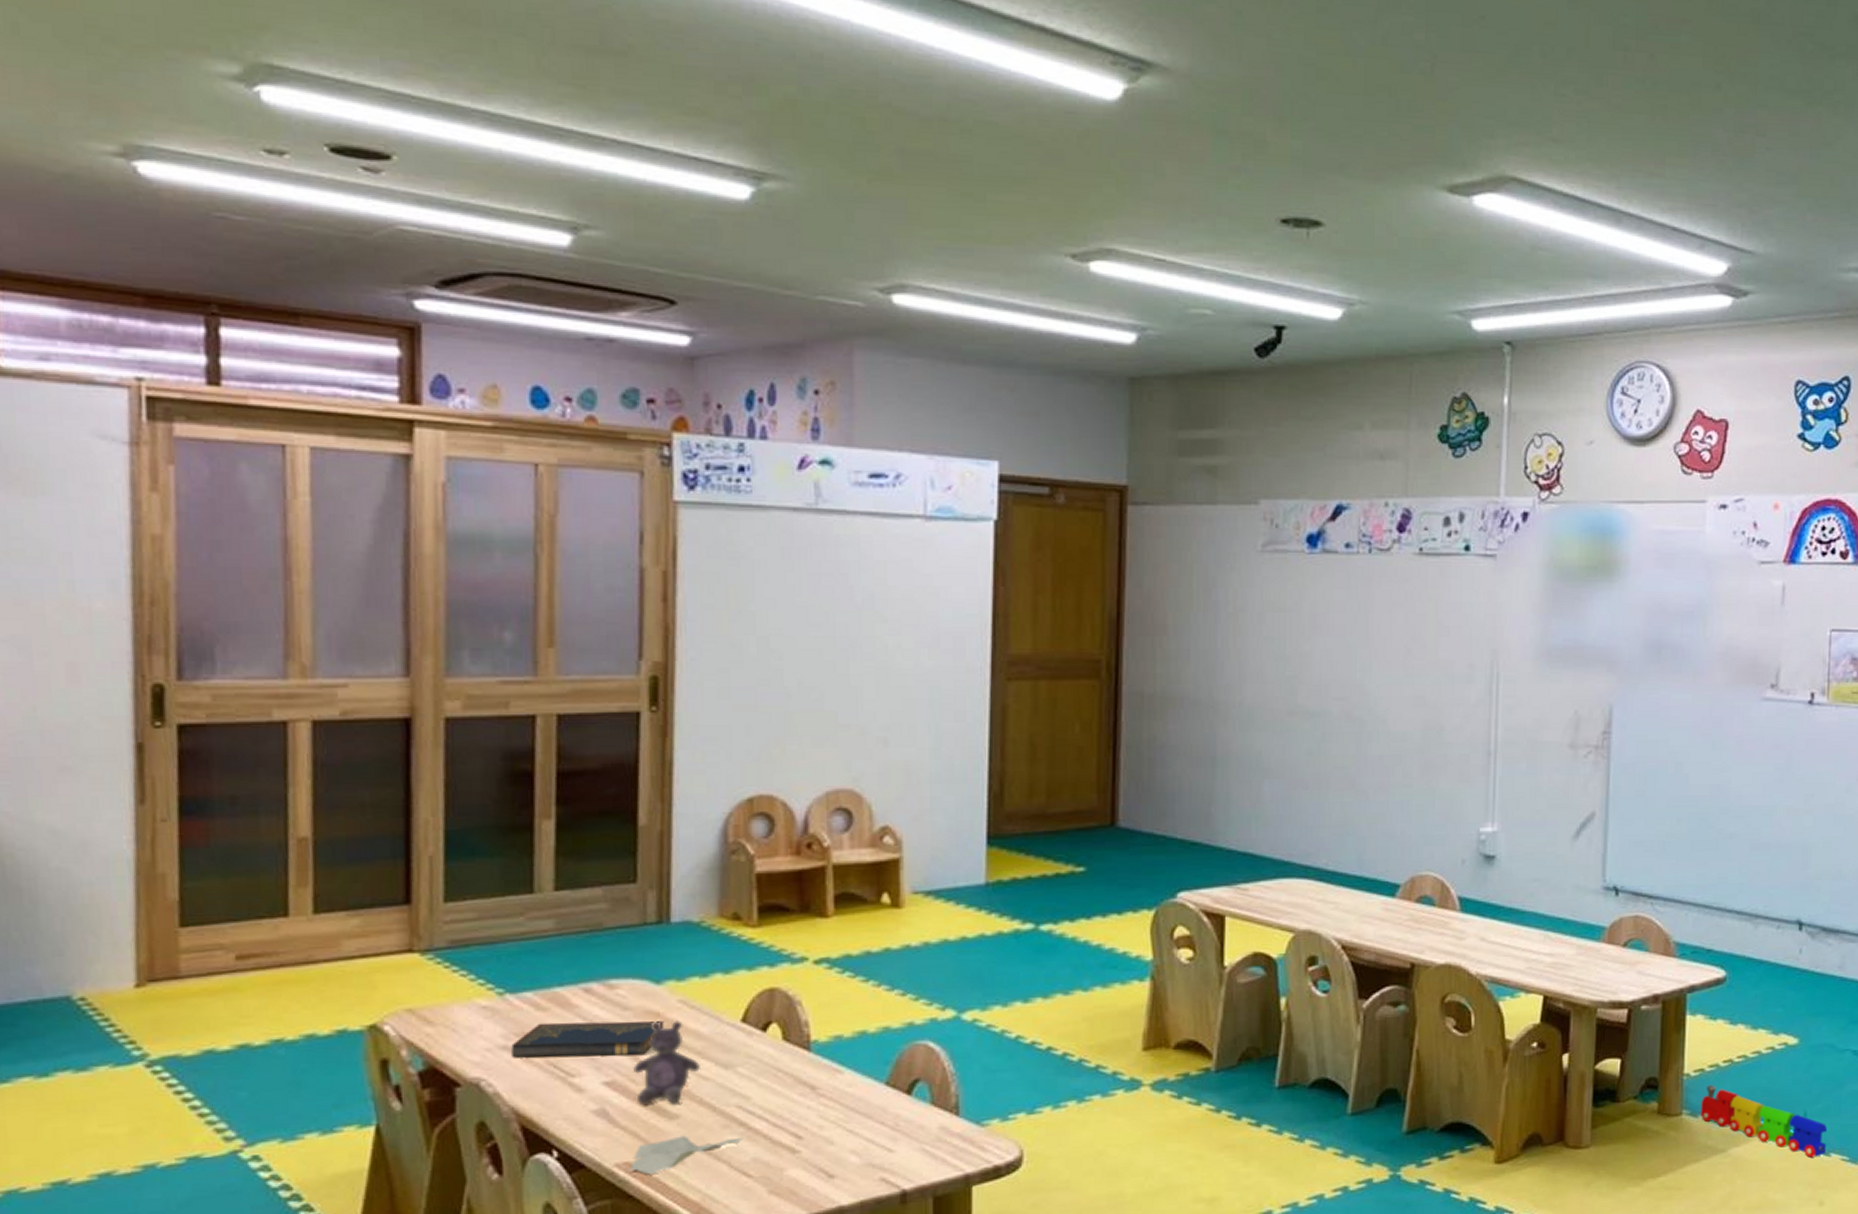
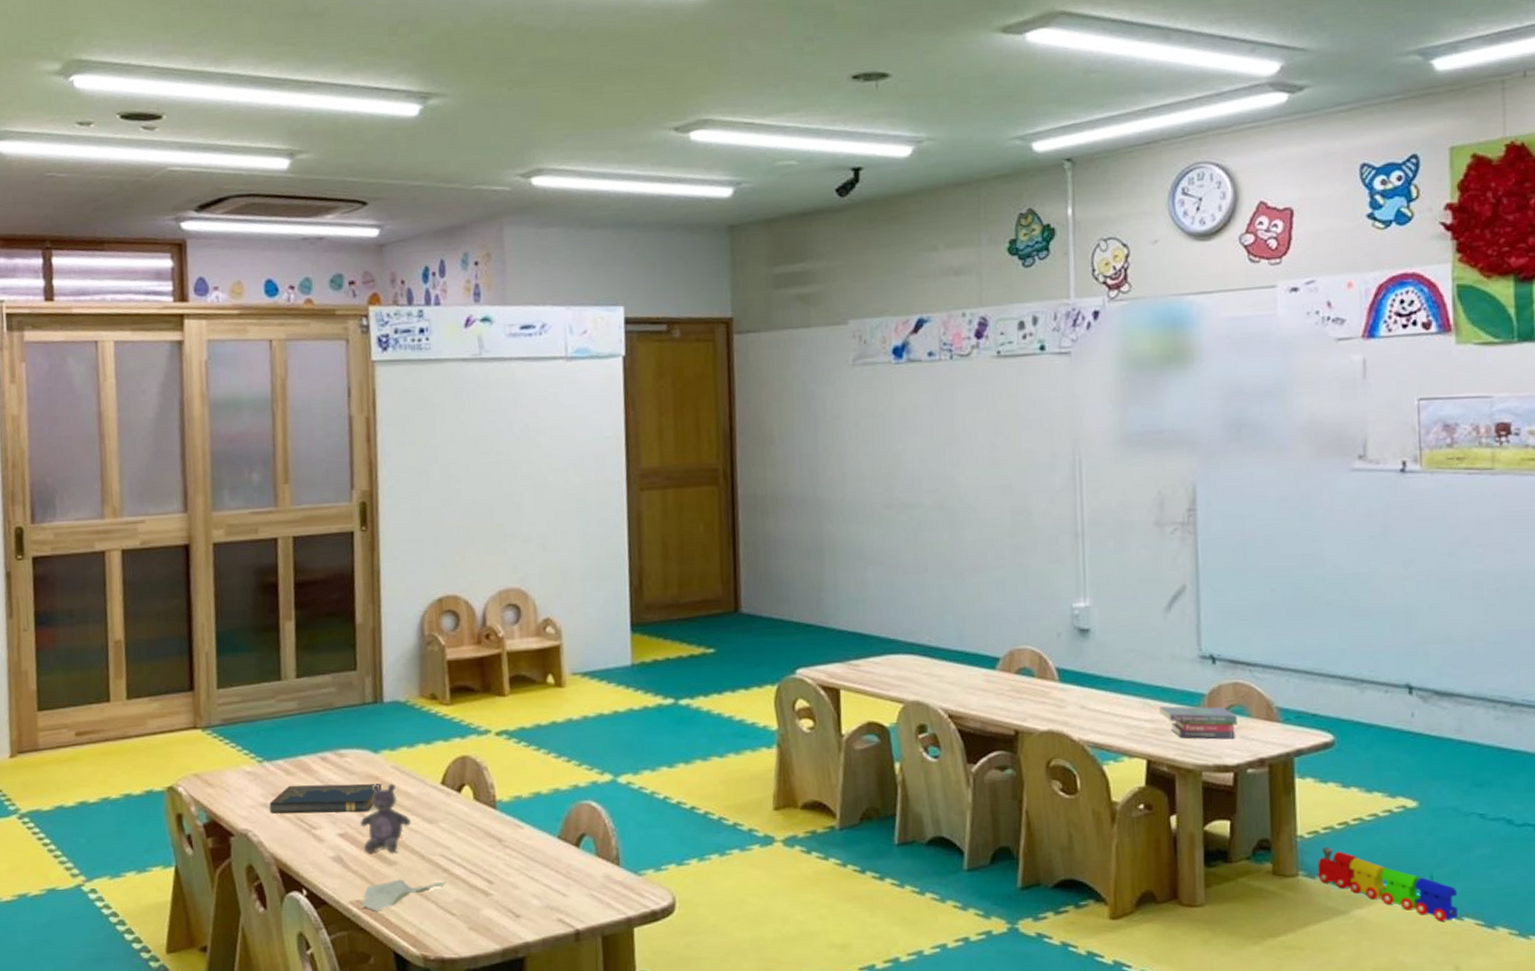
books: none [1560,939,1635,975] -> present [1159,706,1237,740]

